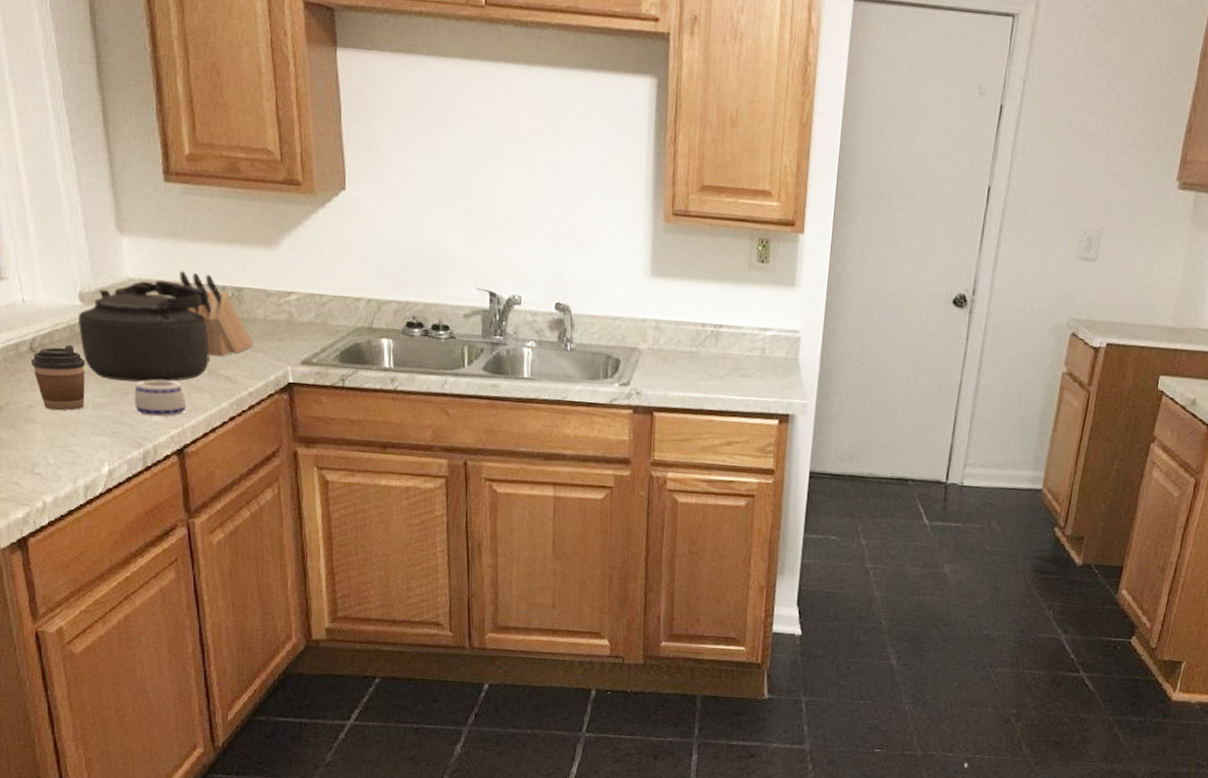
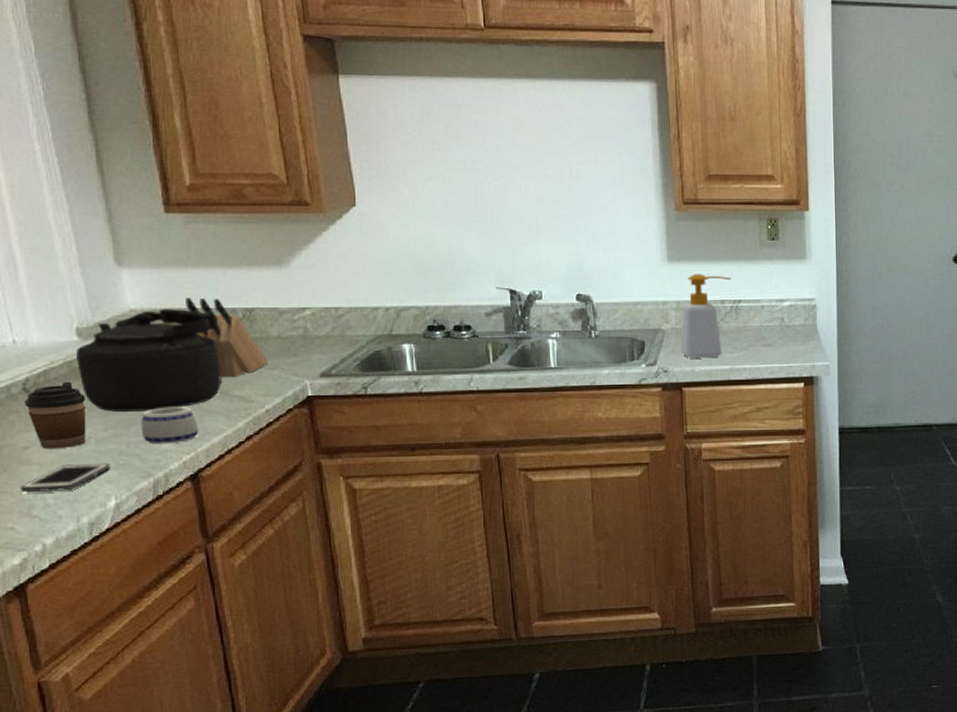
cell phone: none [25,427,105,452] -> present [20,462,110,493]
soap bottle: none [655,292,715,384] -> present [680,274,731,359]

